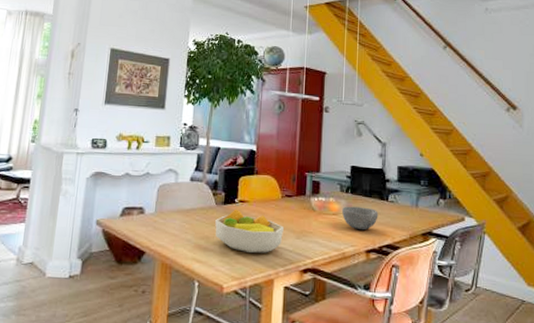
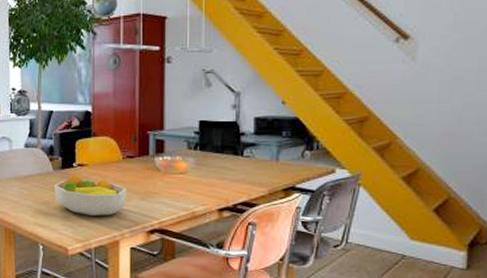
bowl: present [342,206,378,231] -> none [191,164,232,189]

